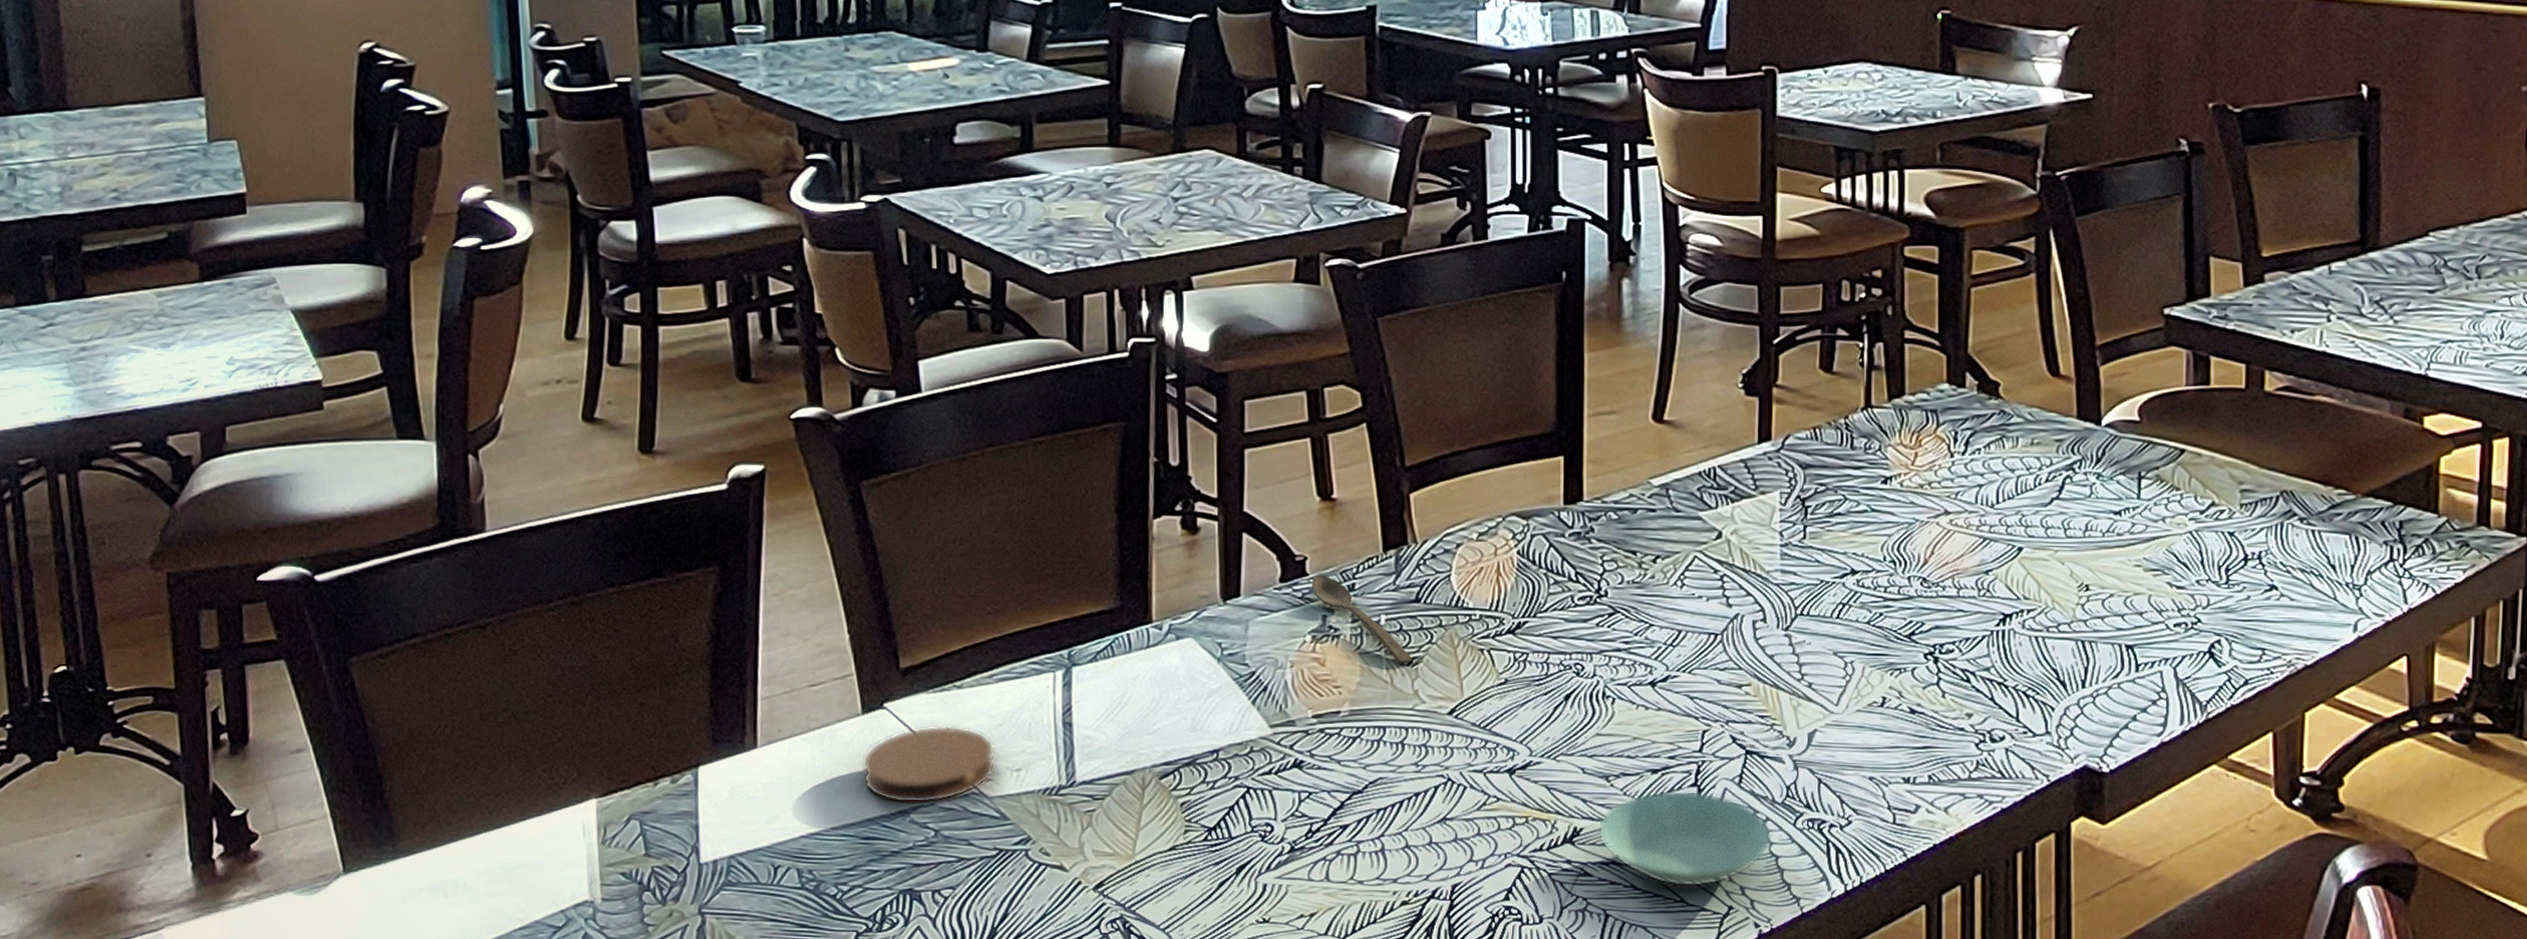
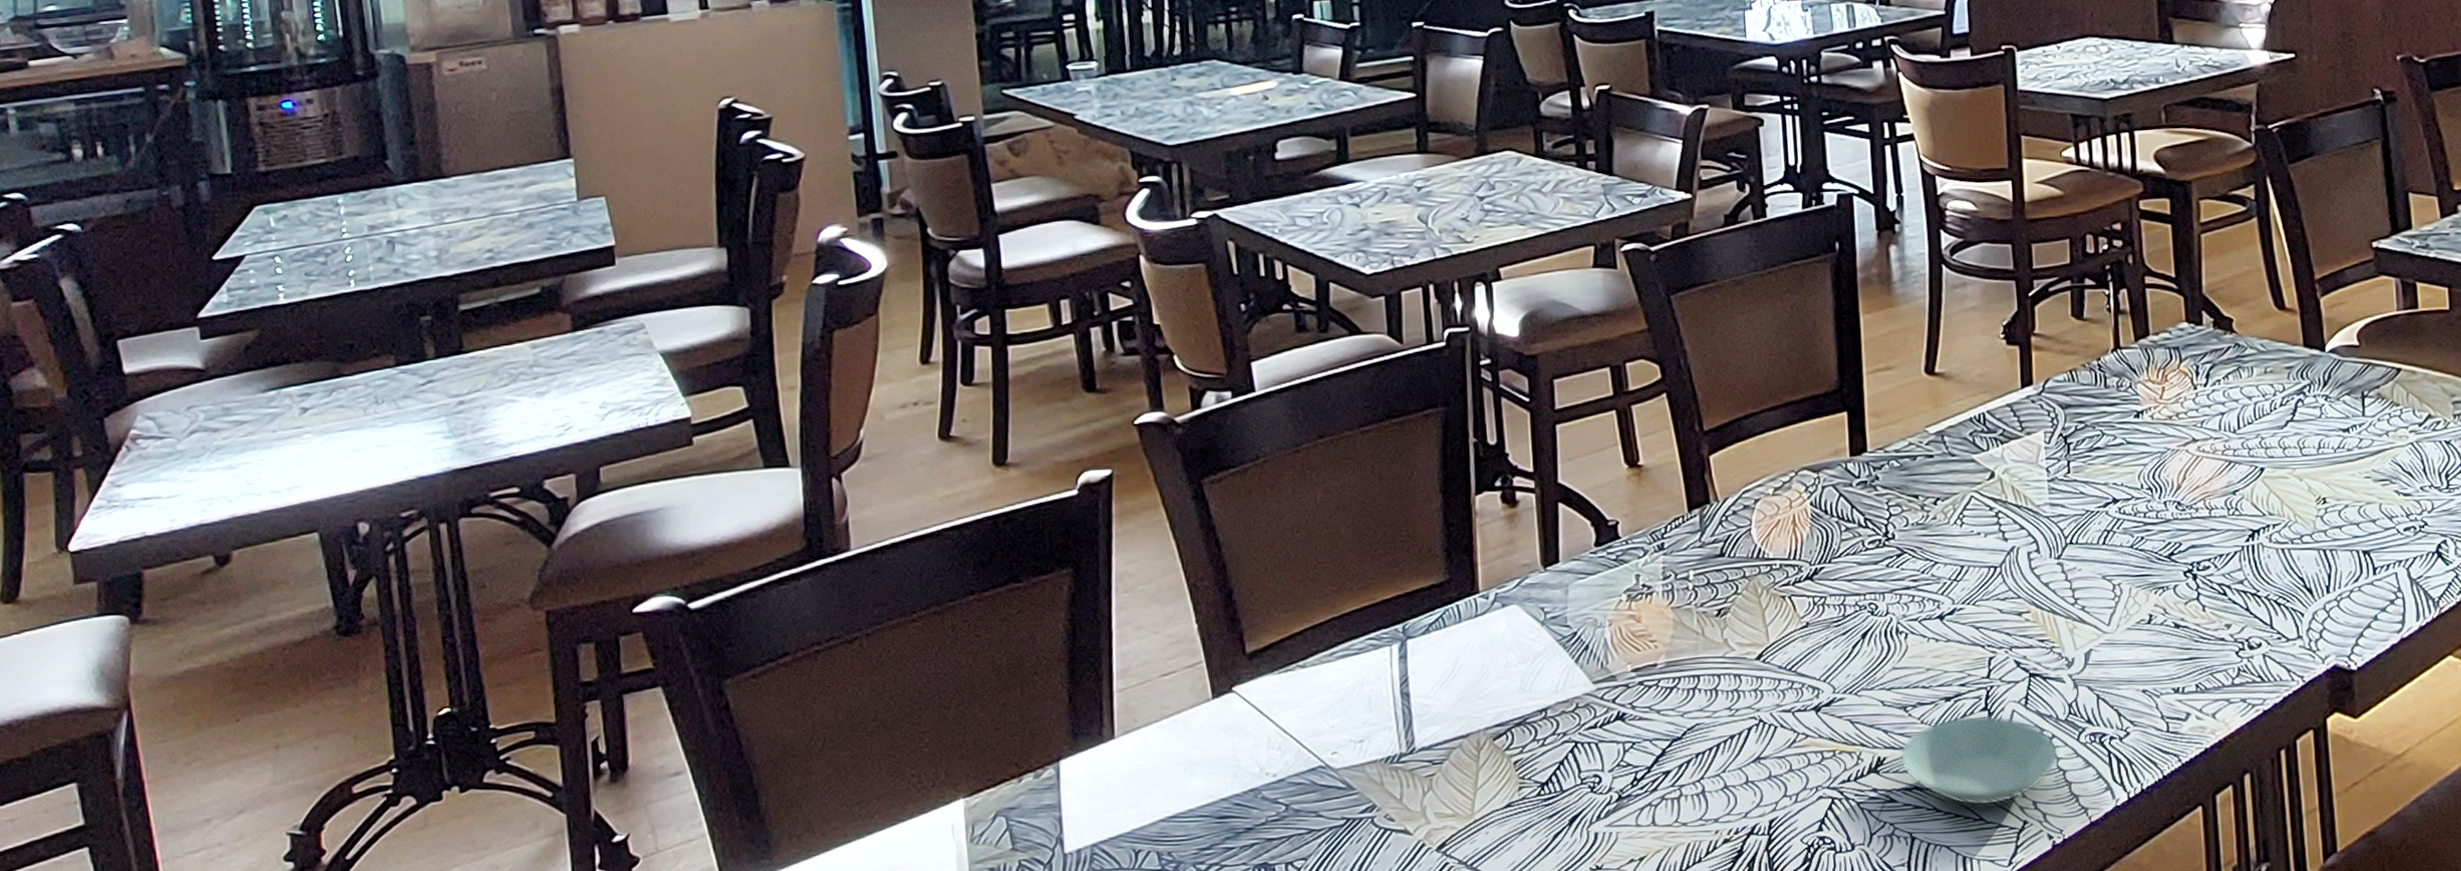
coaster: present [862,726,996,804] -> none [1214,704,1340,781]
spoon: present [1311,574,1412,664] -> none [1624,536,1721,615]

